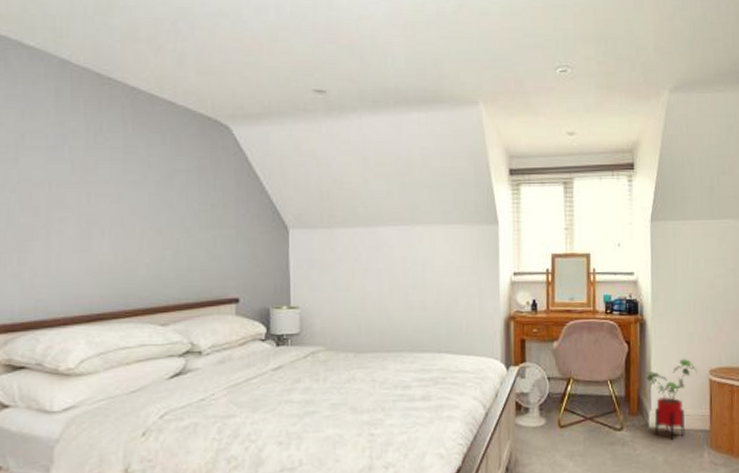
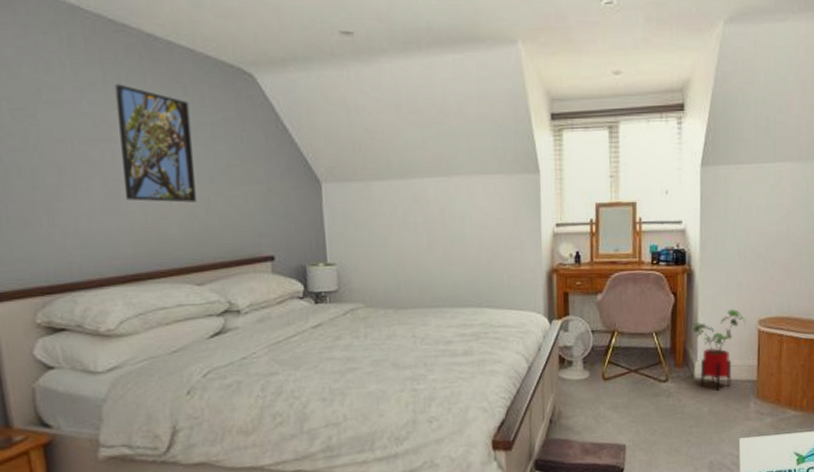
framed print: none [97,132,167,245] -> present [115,84,197,203]

